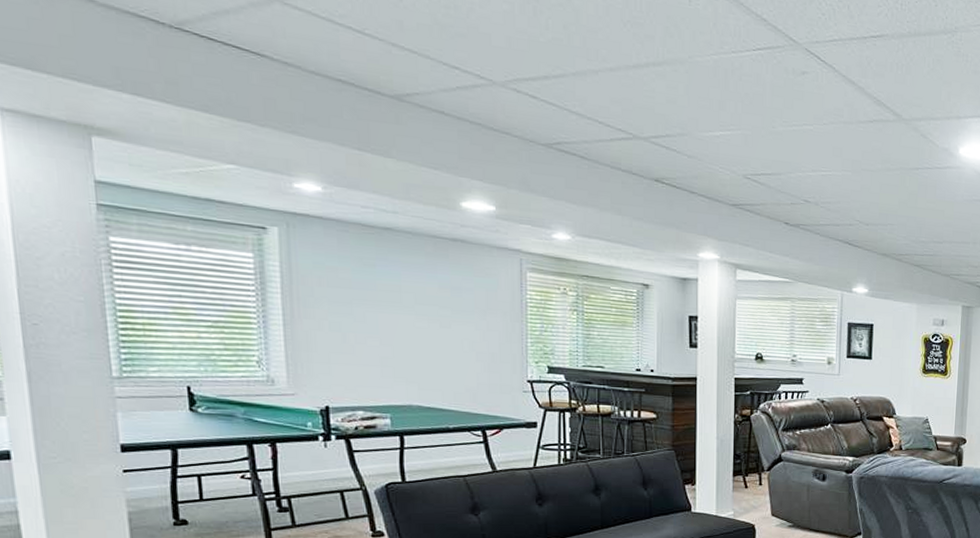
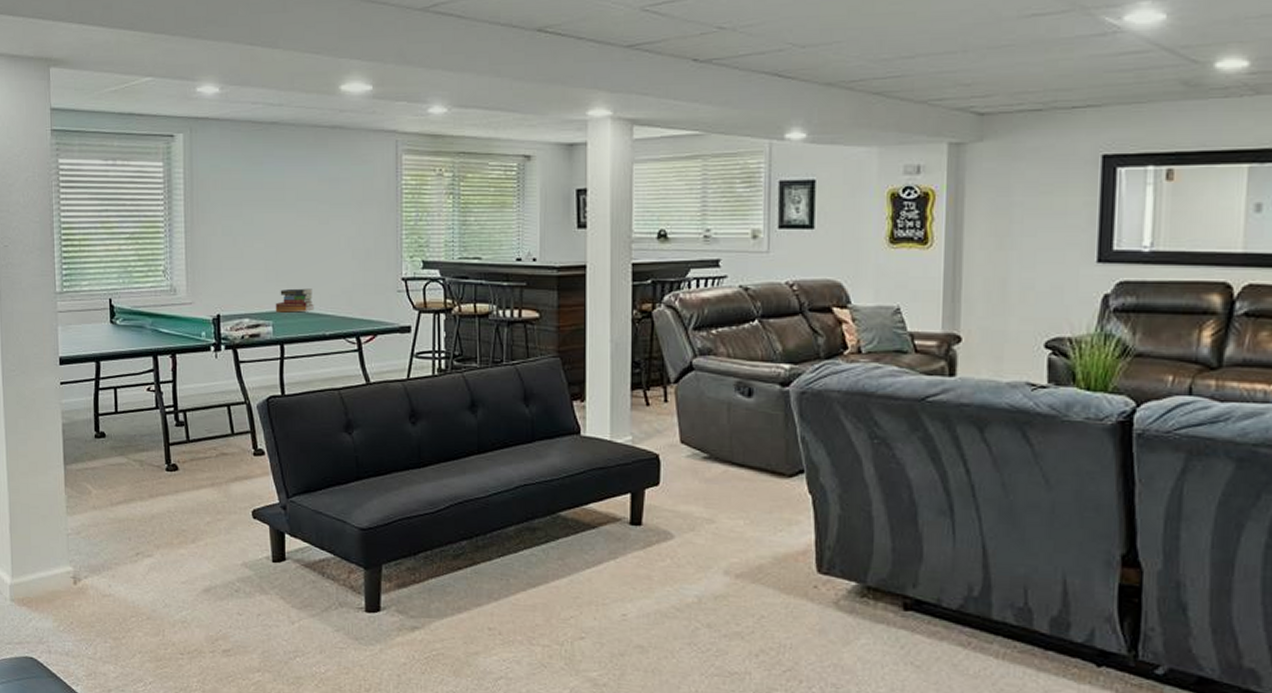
books: none [392,384,436,407] -> present [275,288,314,313]

